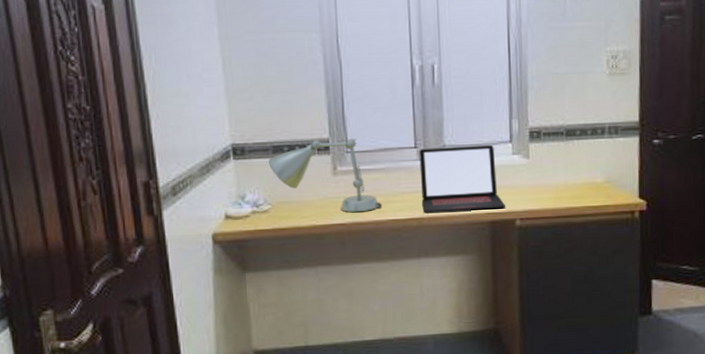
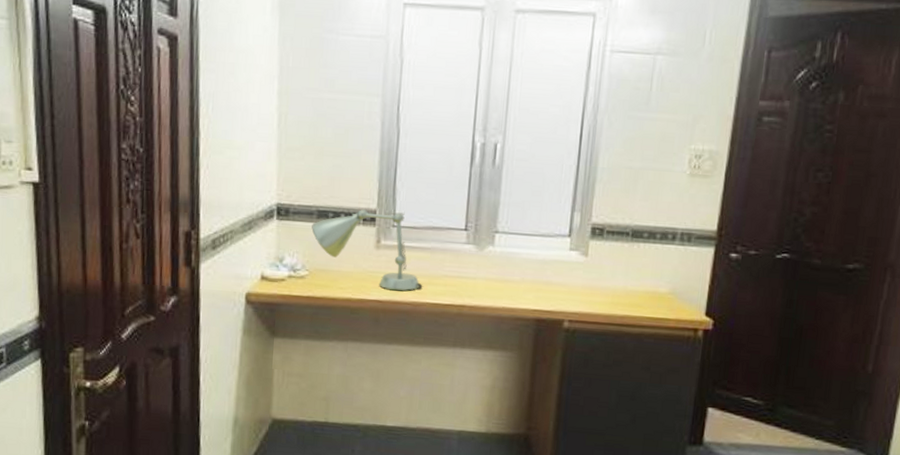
laptop: present [419,144,505,214] -> none [464,231,554,307]

